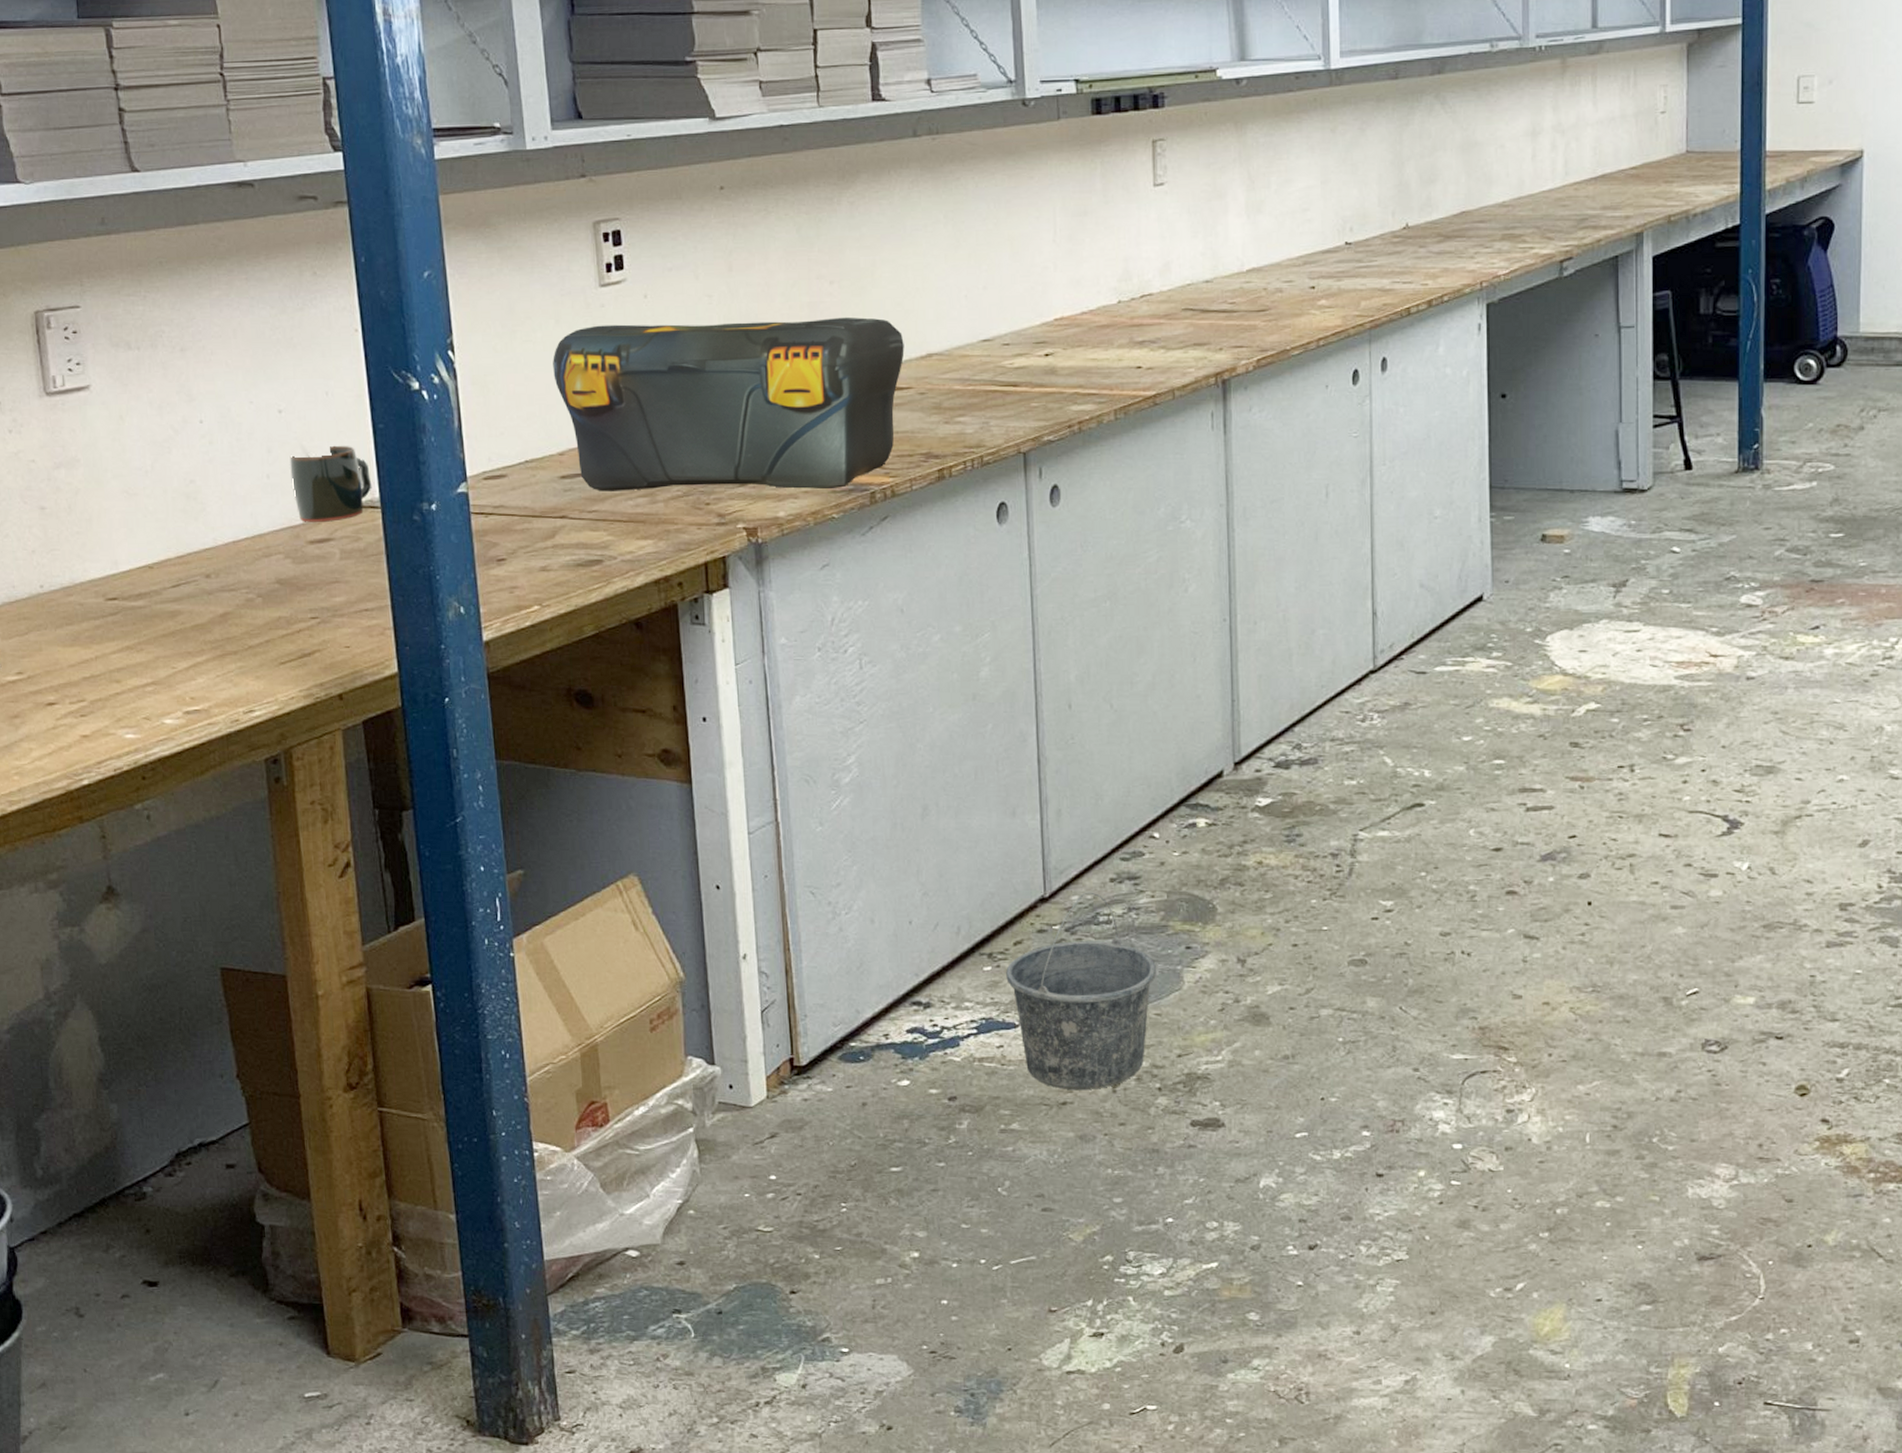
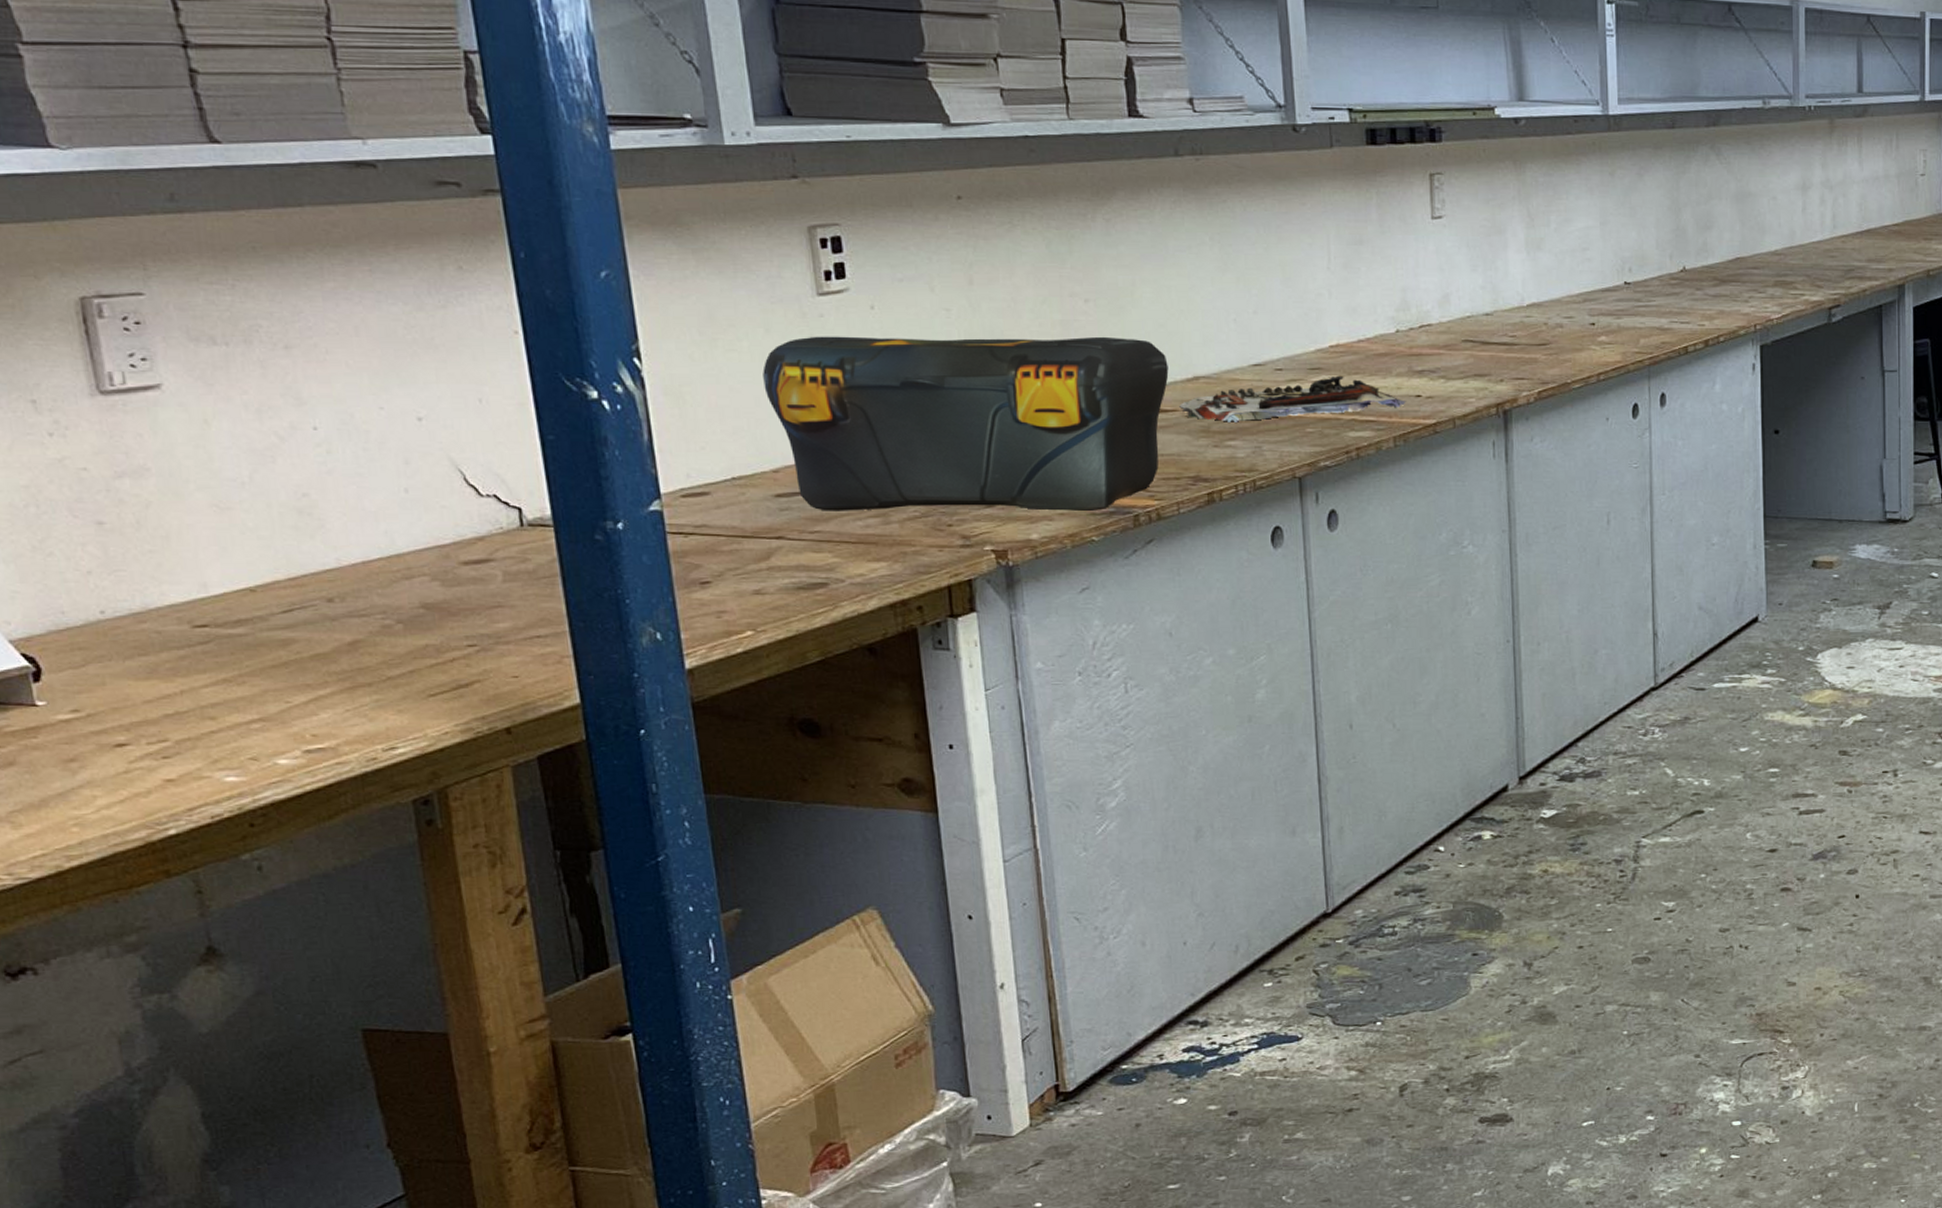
mug: present [290,446,371,523] -> none [434,459,540,543]
tool set: none [914,348,1127,400] -> present [1179,375,1406,424]
bucket: present [1006,892,1156,1089] -> none [1288,905,1443,1097]

